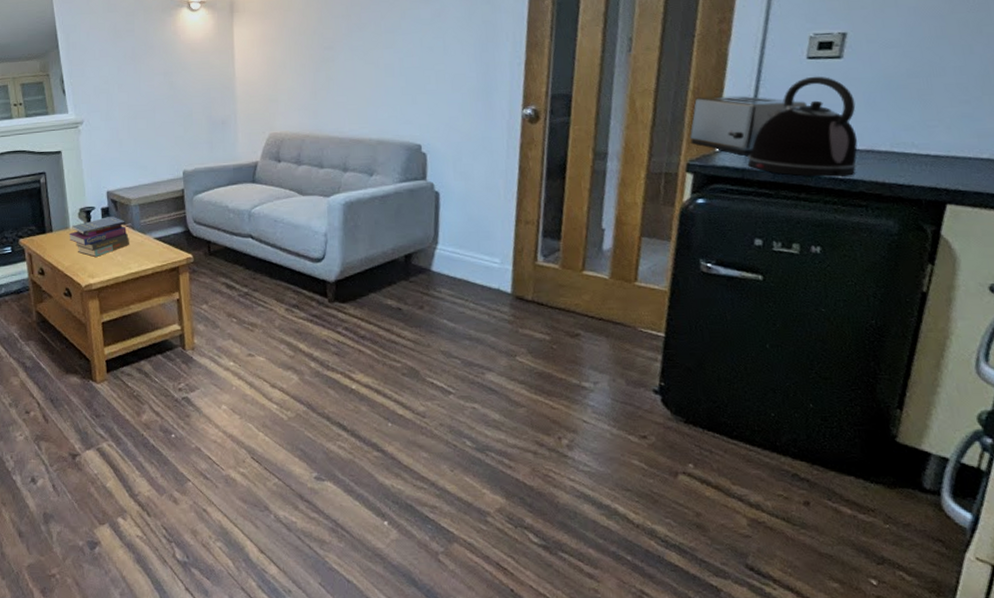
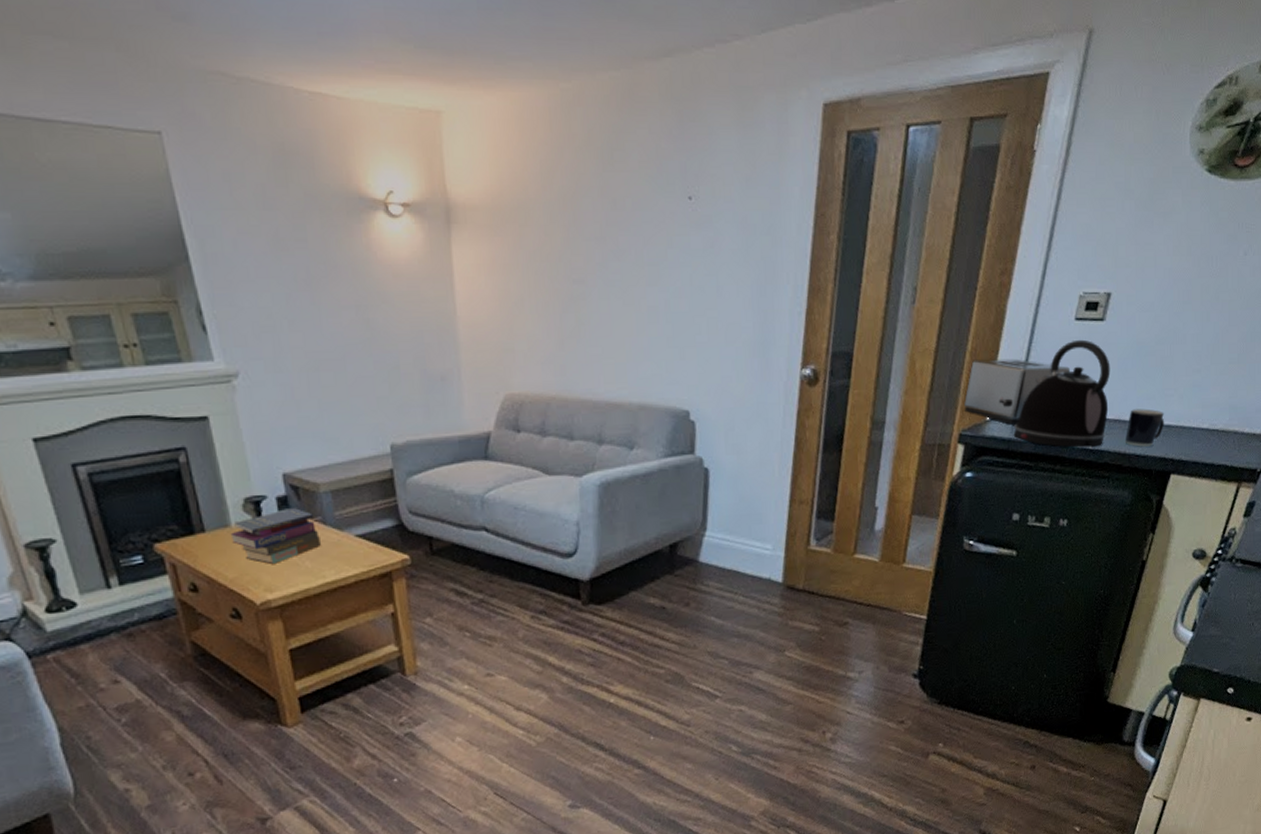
mug: none [882,139,931,177] -> present [1125,409,1164,447]

